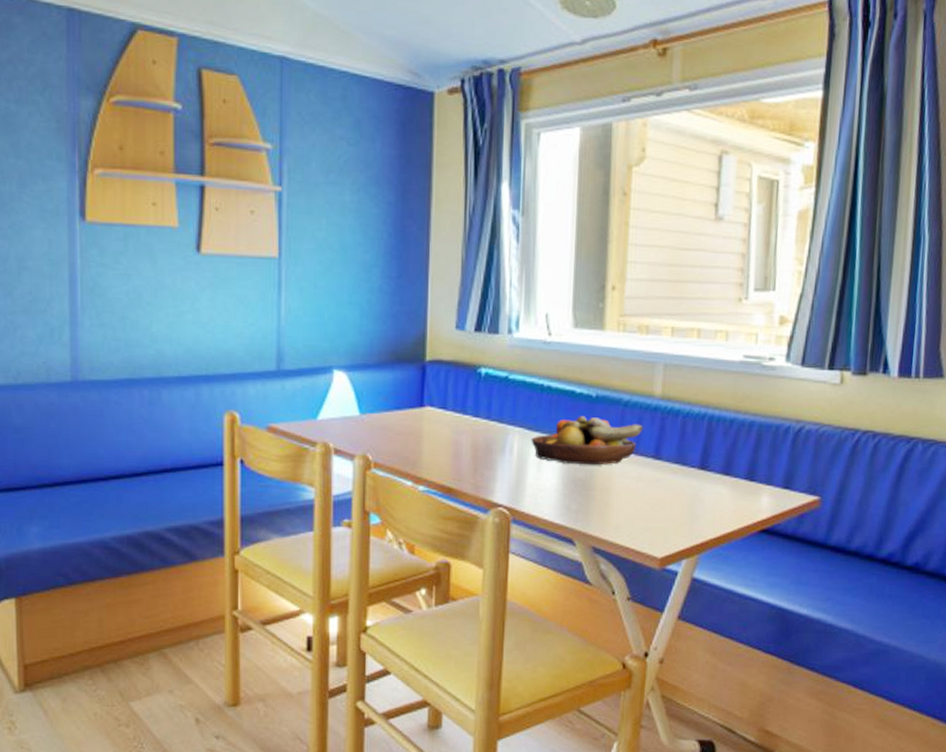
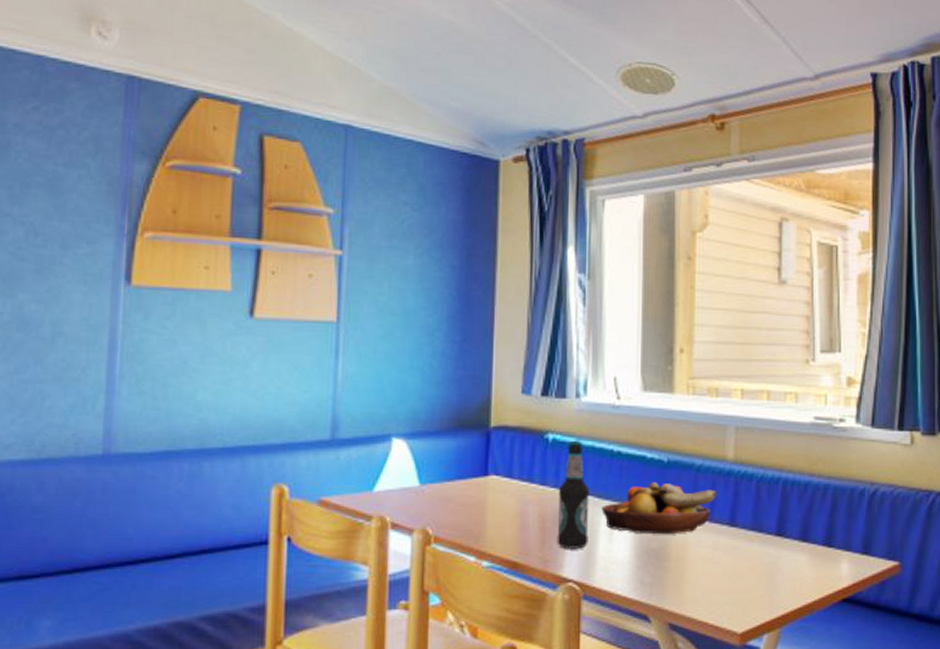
bottle: none [488,376,520,477] -> present [557,441,590,549]

